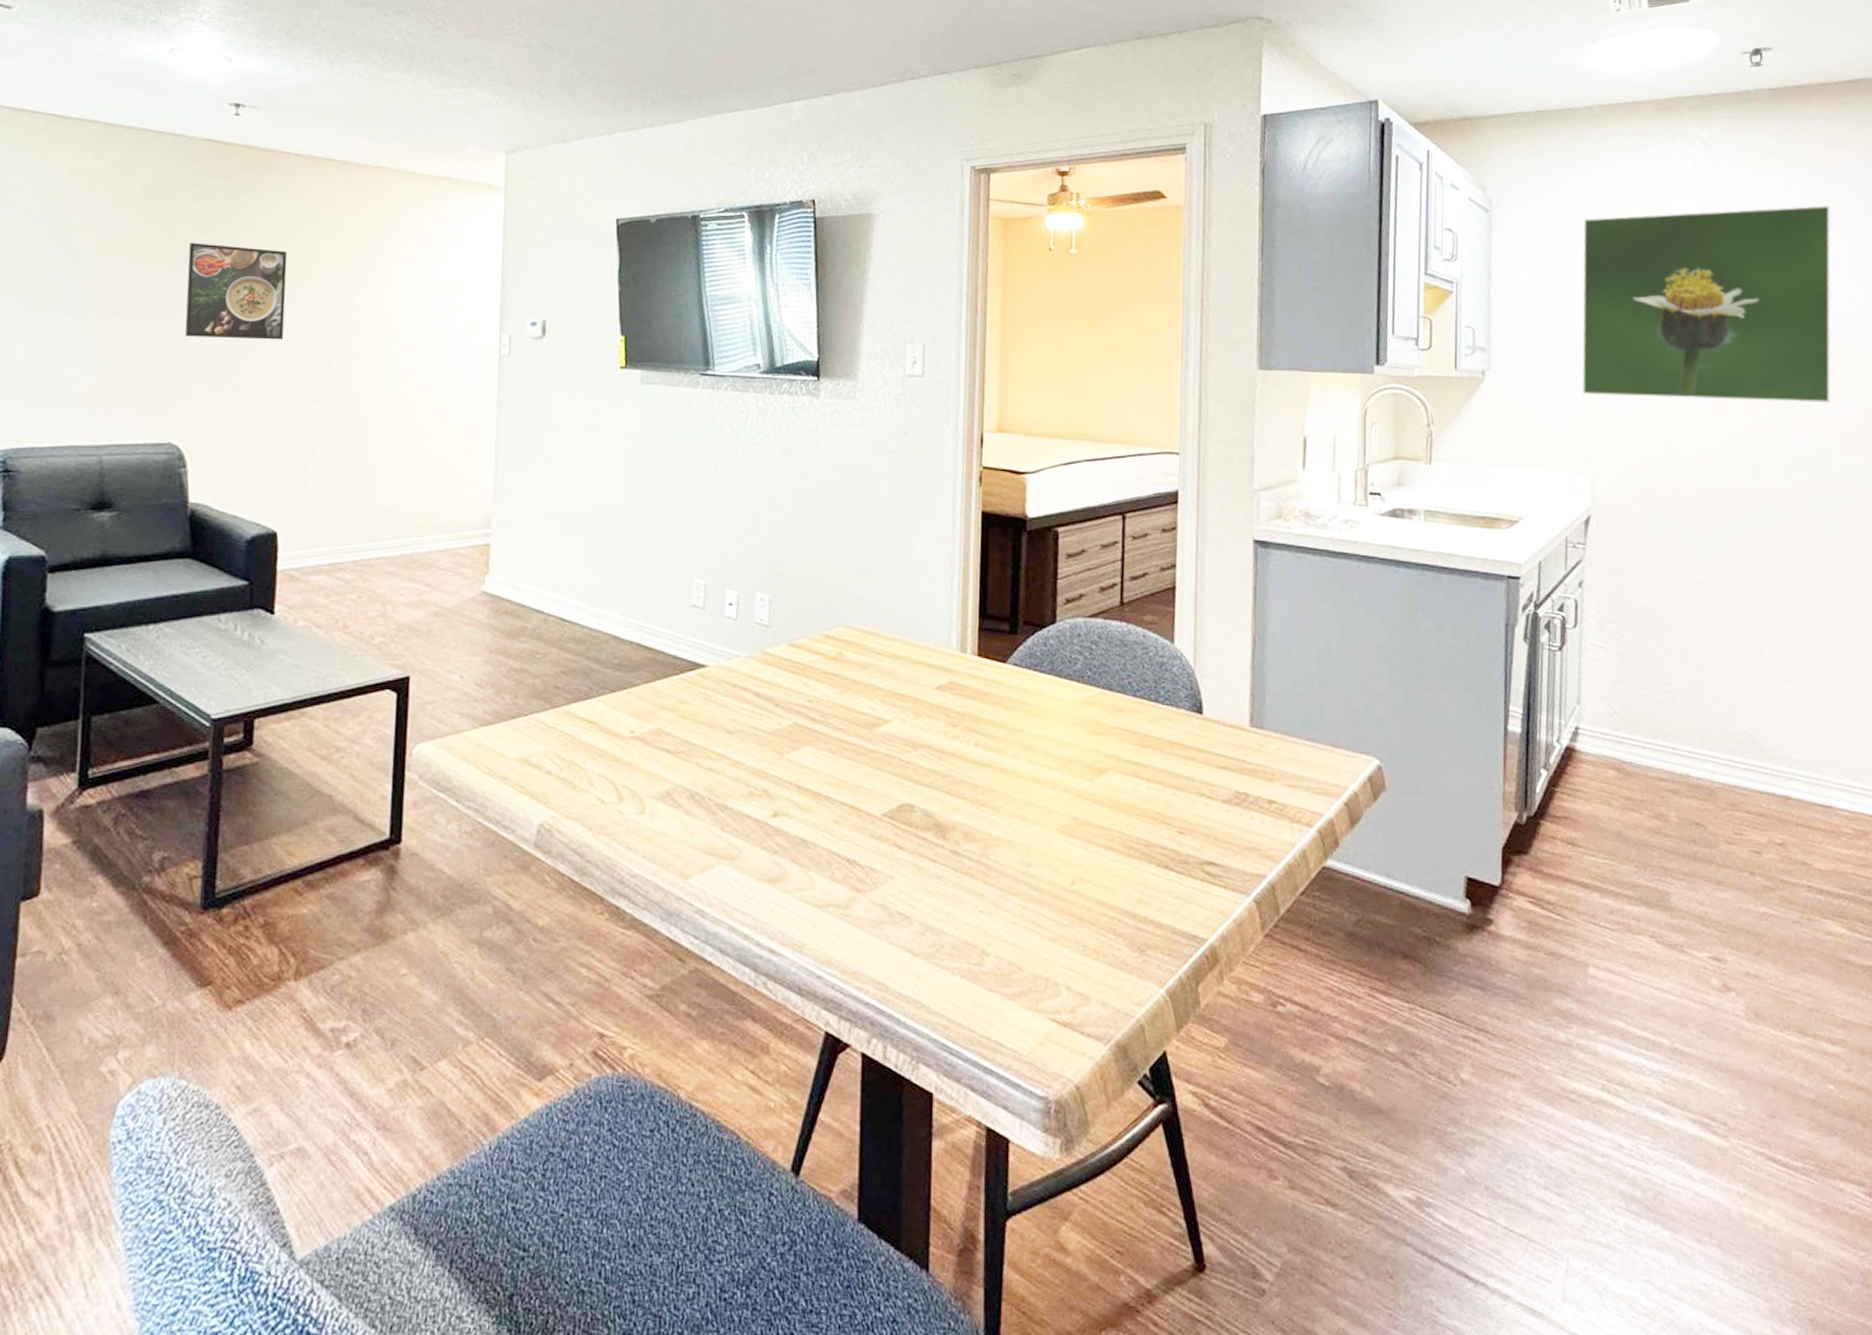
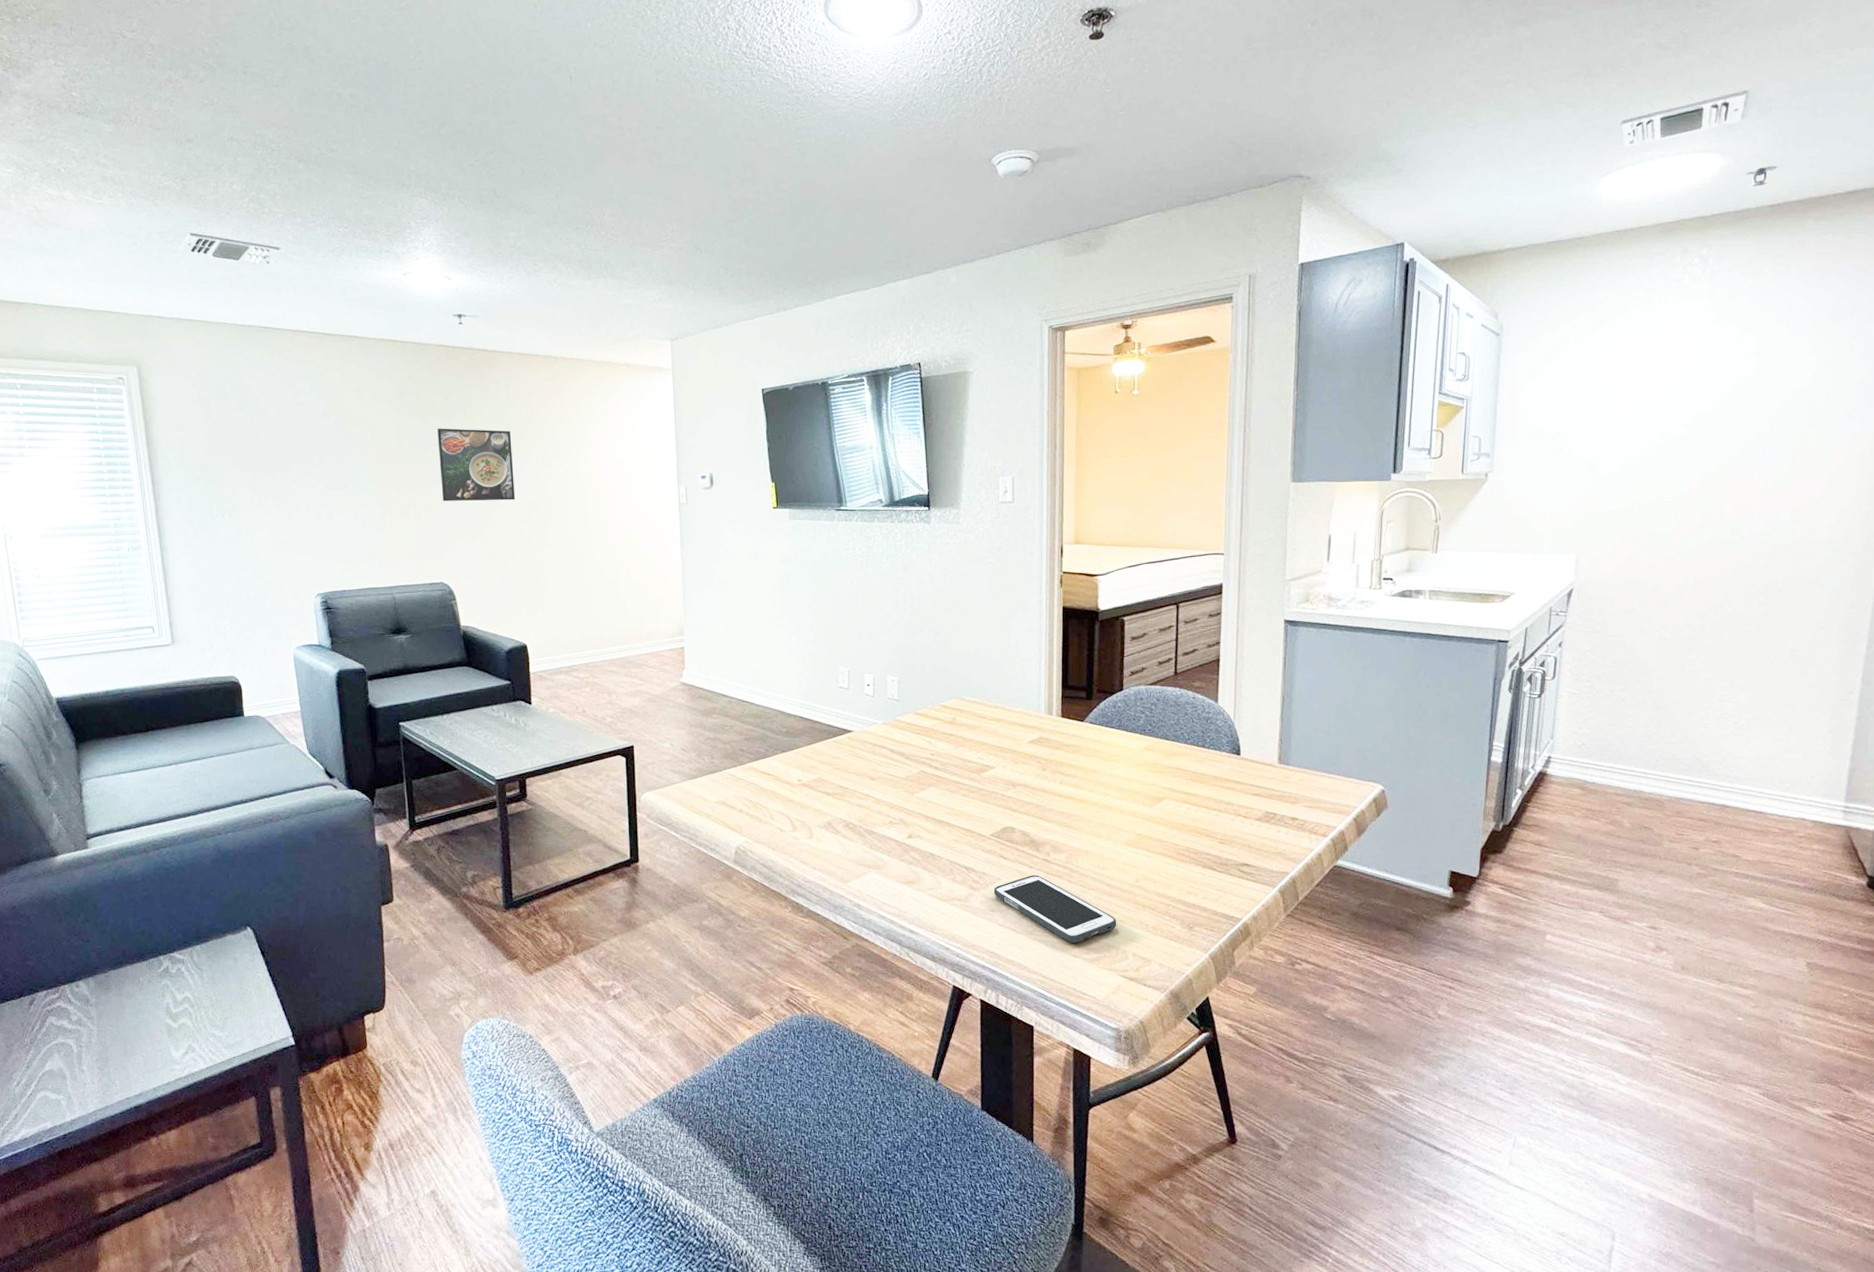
cell phone: none [884,872,1046,972] -> present [993,875,1117,944]
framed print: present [1582,205,1831,402] -> none [1573,310,1817,488]

